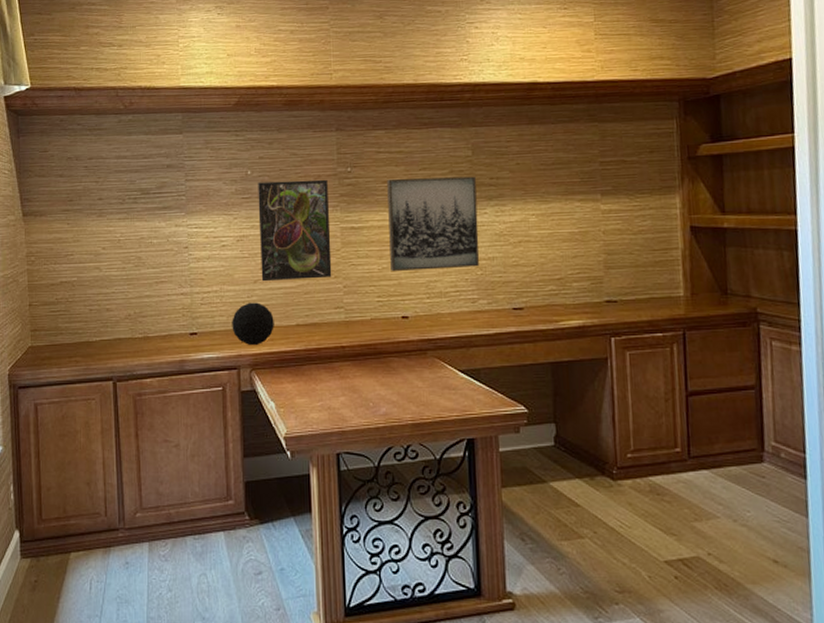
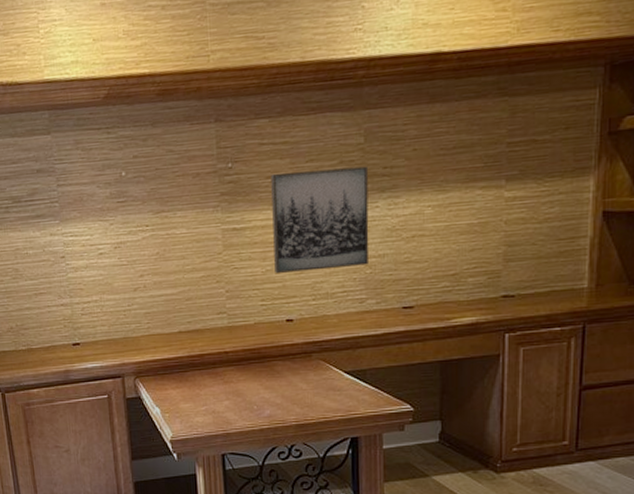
decorative orb: present [232,302,274,345] -> none [113,310,157,353]
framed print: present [258,179,332,282] -> none [133,177,214,290]

